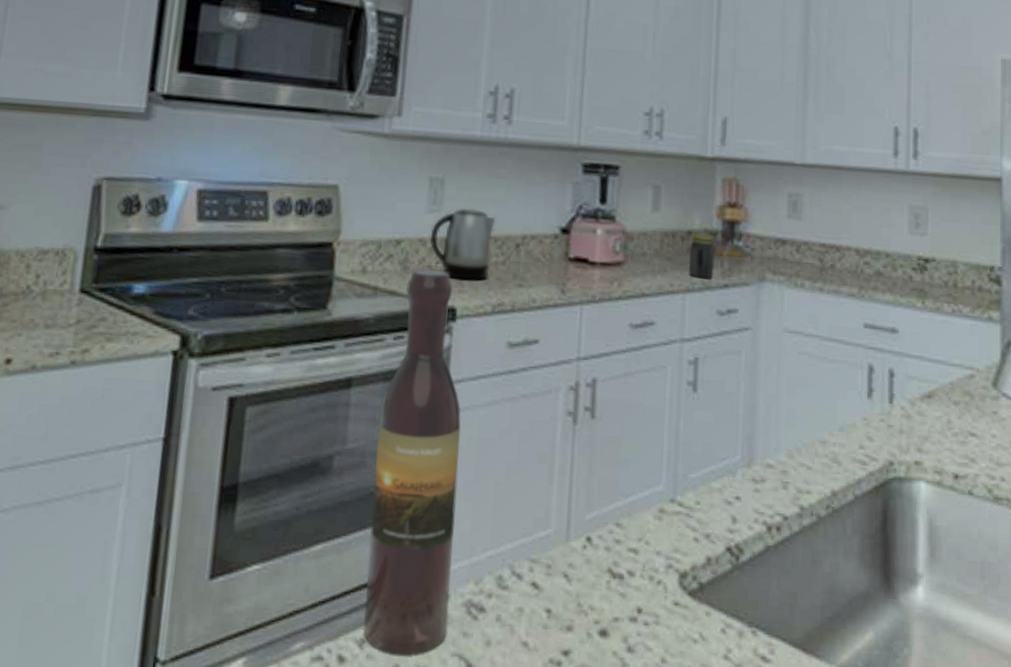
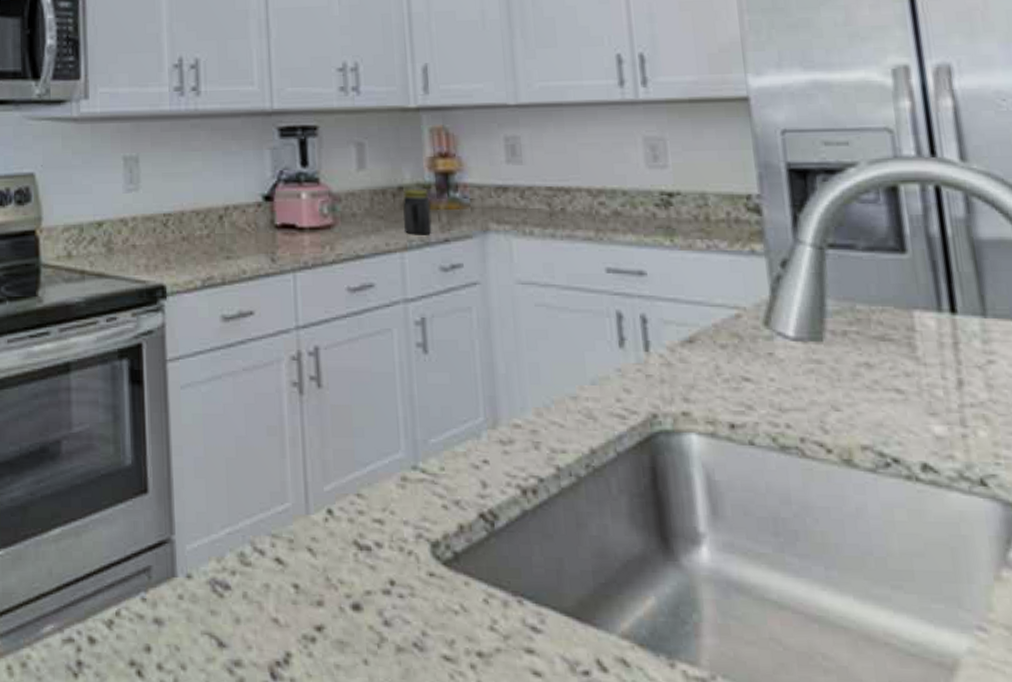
wine bottle: present [362,269,461,656] -> none [101,250,195,635]
kettle: present [430,208,496,281] -> none [130,184,196,257]

